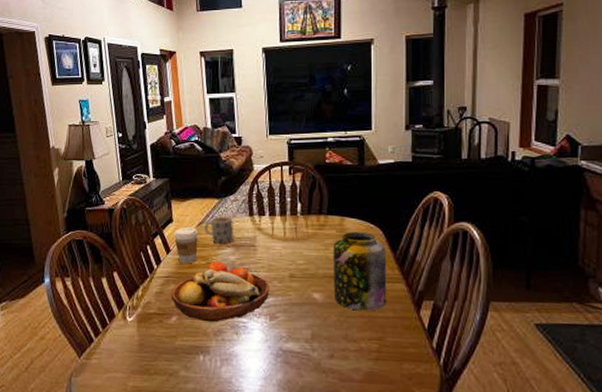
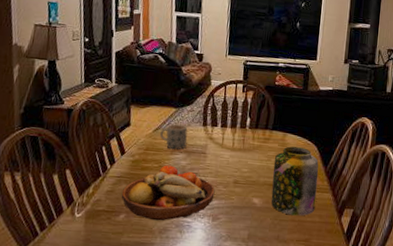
coffee cup: present [173,226,198,264] -> none [129,131,154,166]

